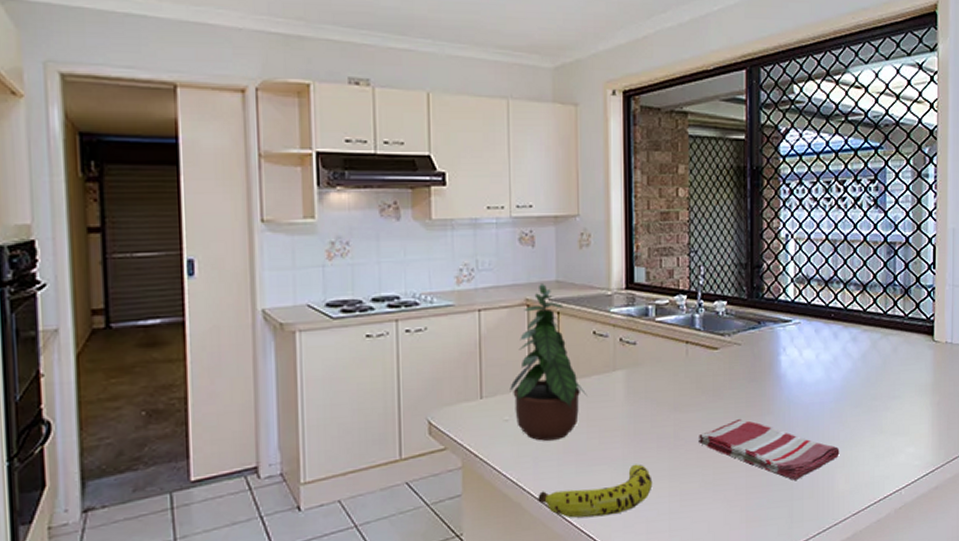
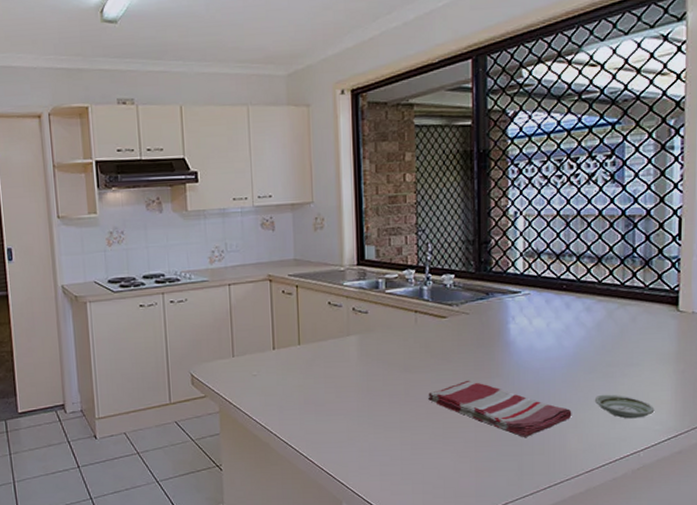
potted plant: present [510,284,588,441] -> none [257,262,324,393]
fruit: present [538,464,653,518] -> none [283,416,385,459]
saucer: none [860,429,914,455] -> present [594,394,655,419]

